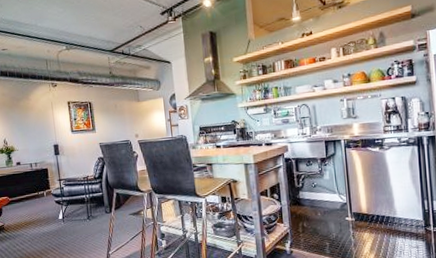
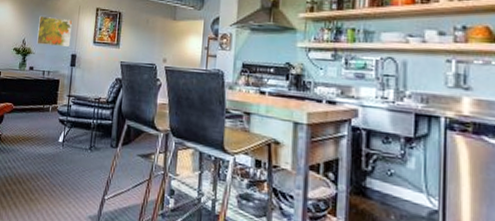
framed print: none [15,115,51,142] -> present [37,15,73,47]

